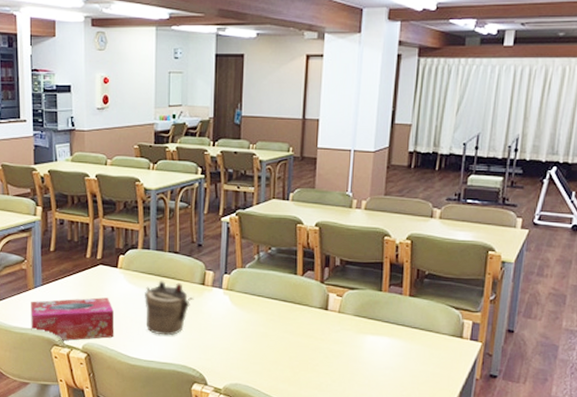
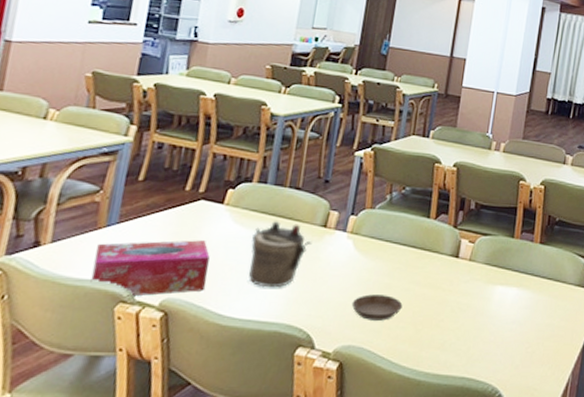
saucer: none [234,342,279,364] -> present [351,294,403,321]

